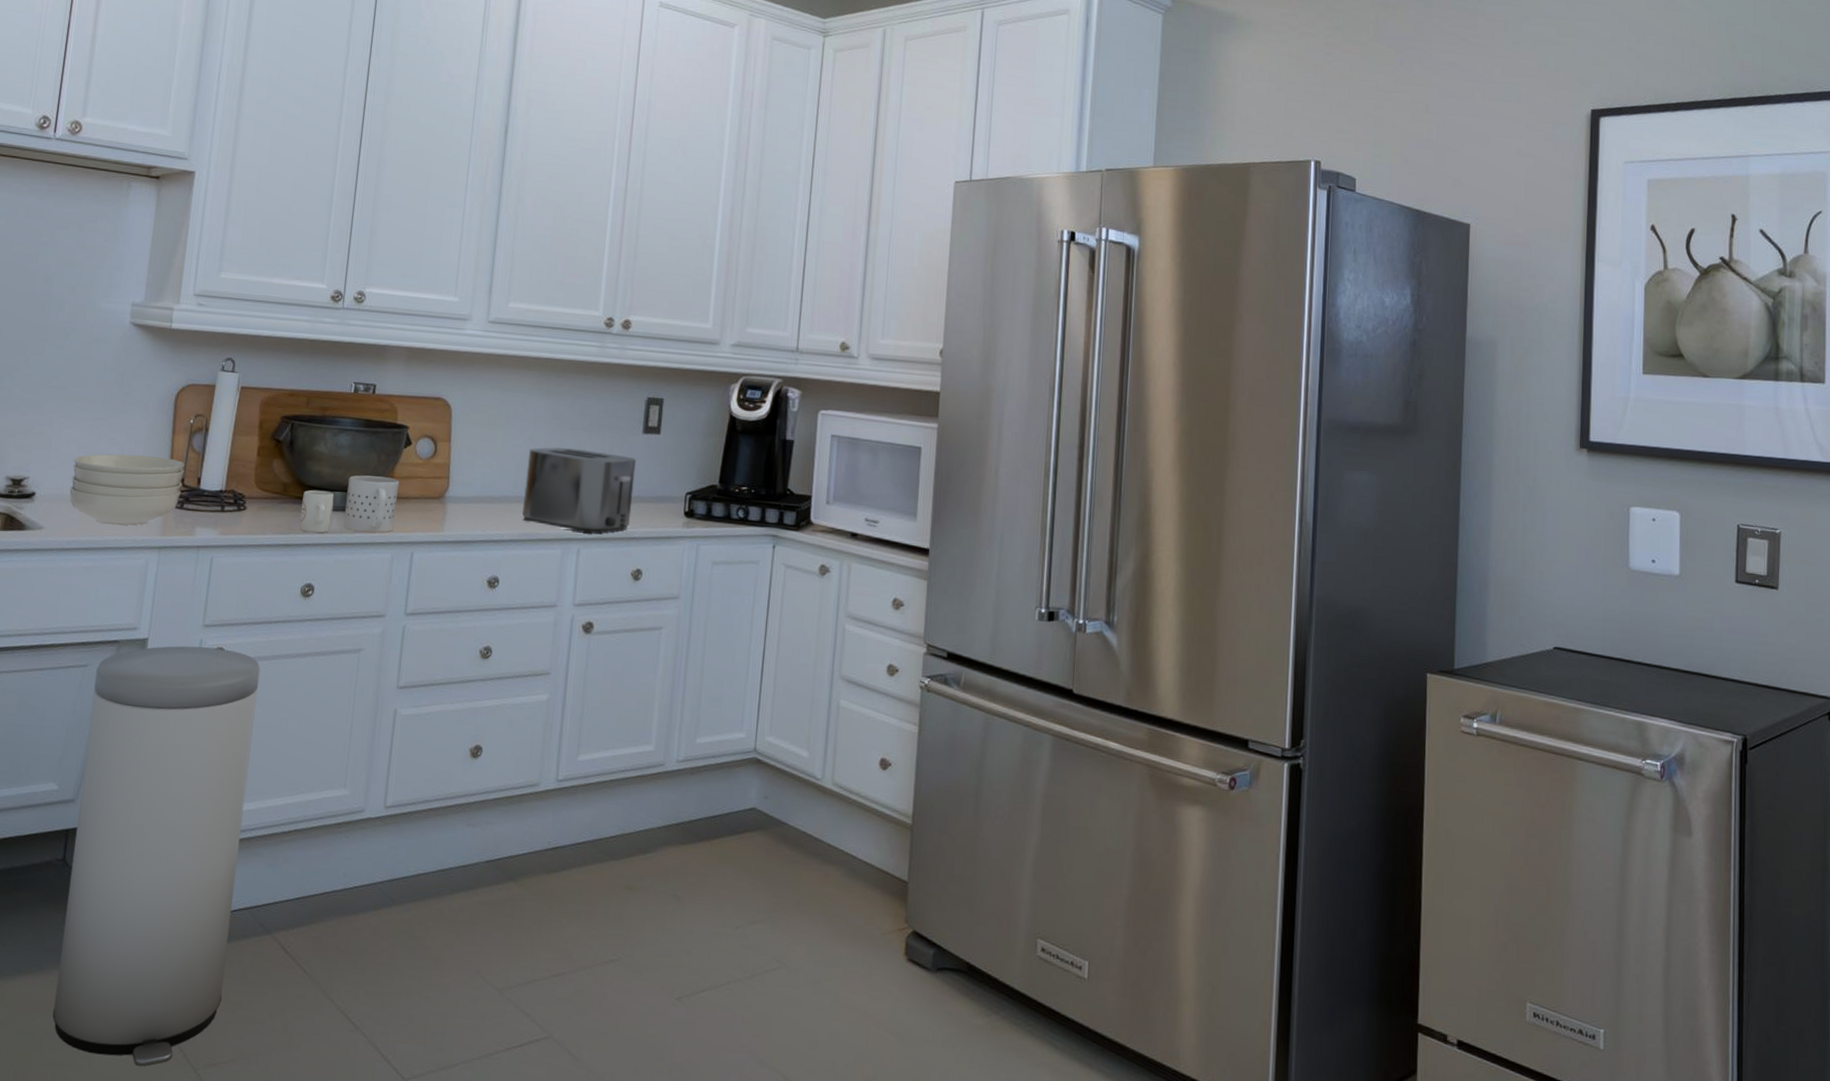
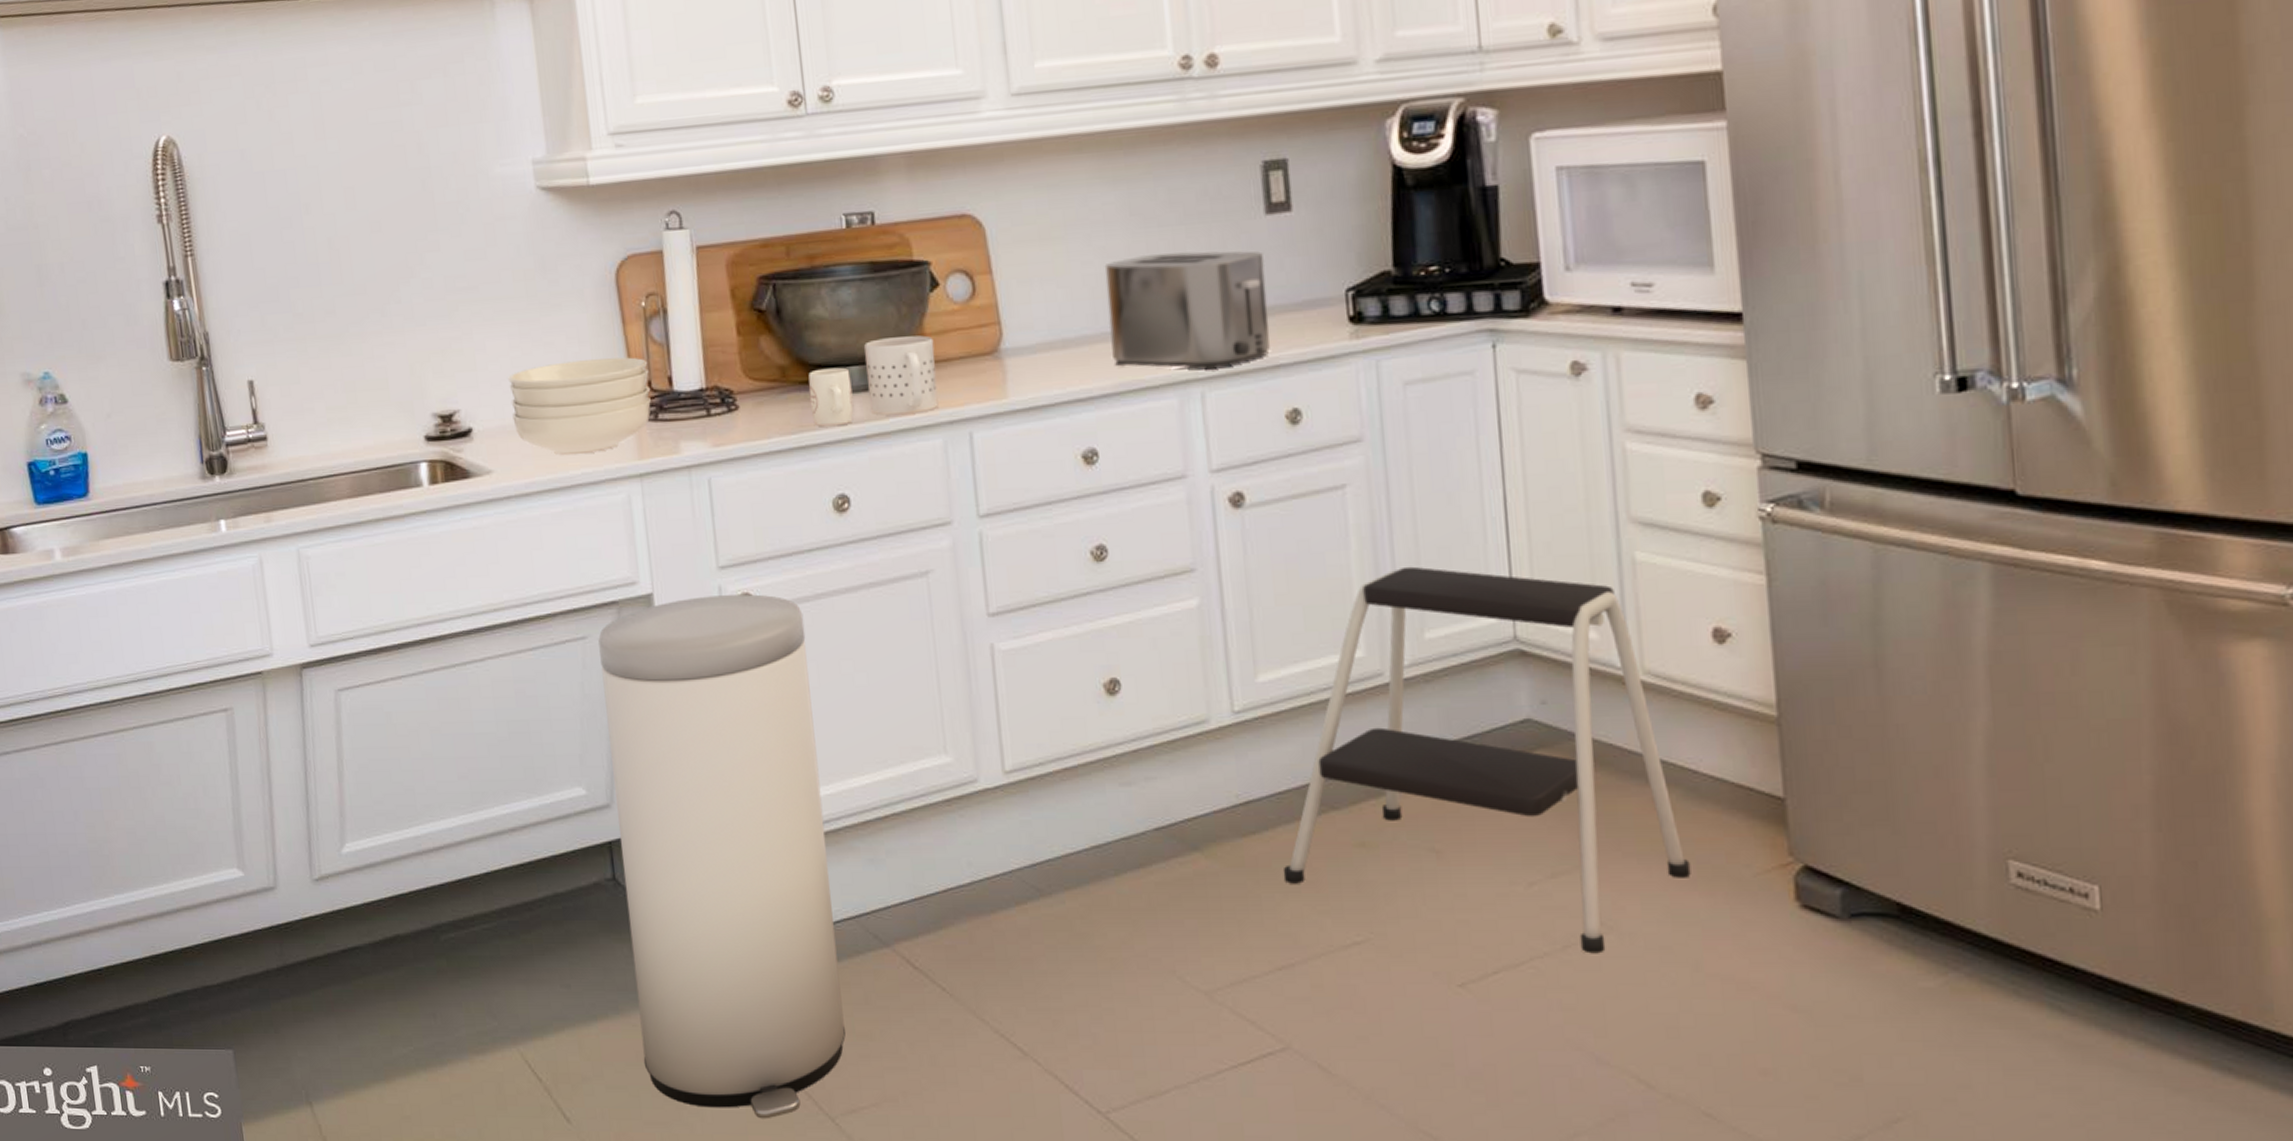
step stool: none [570,690,842,983] -> present [1282,566,1691,954]

